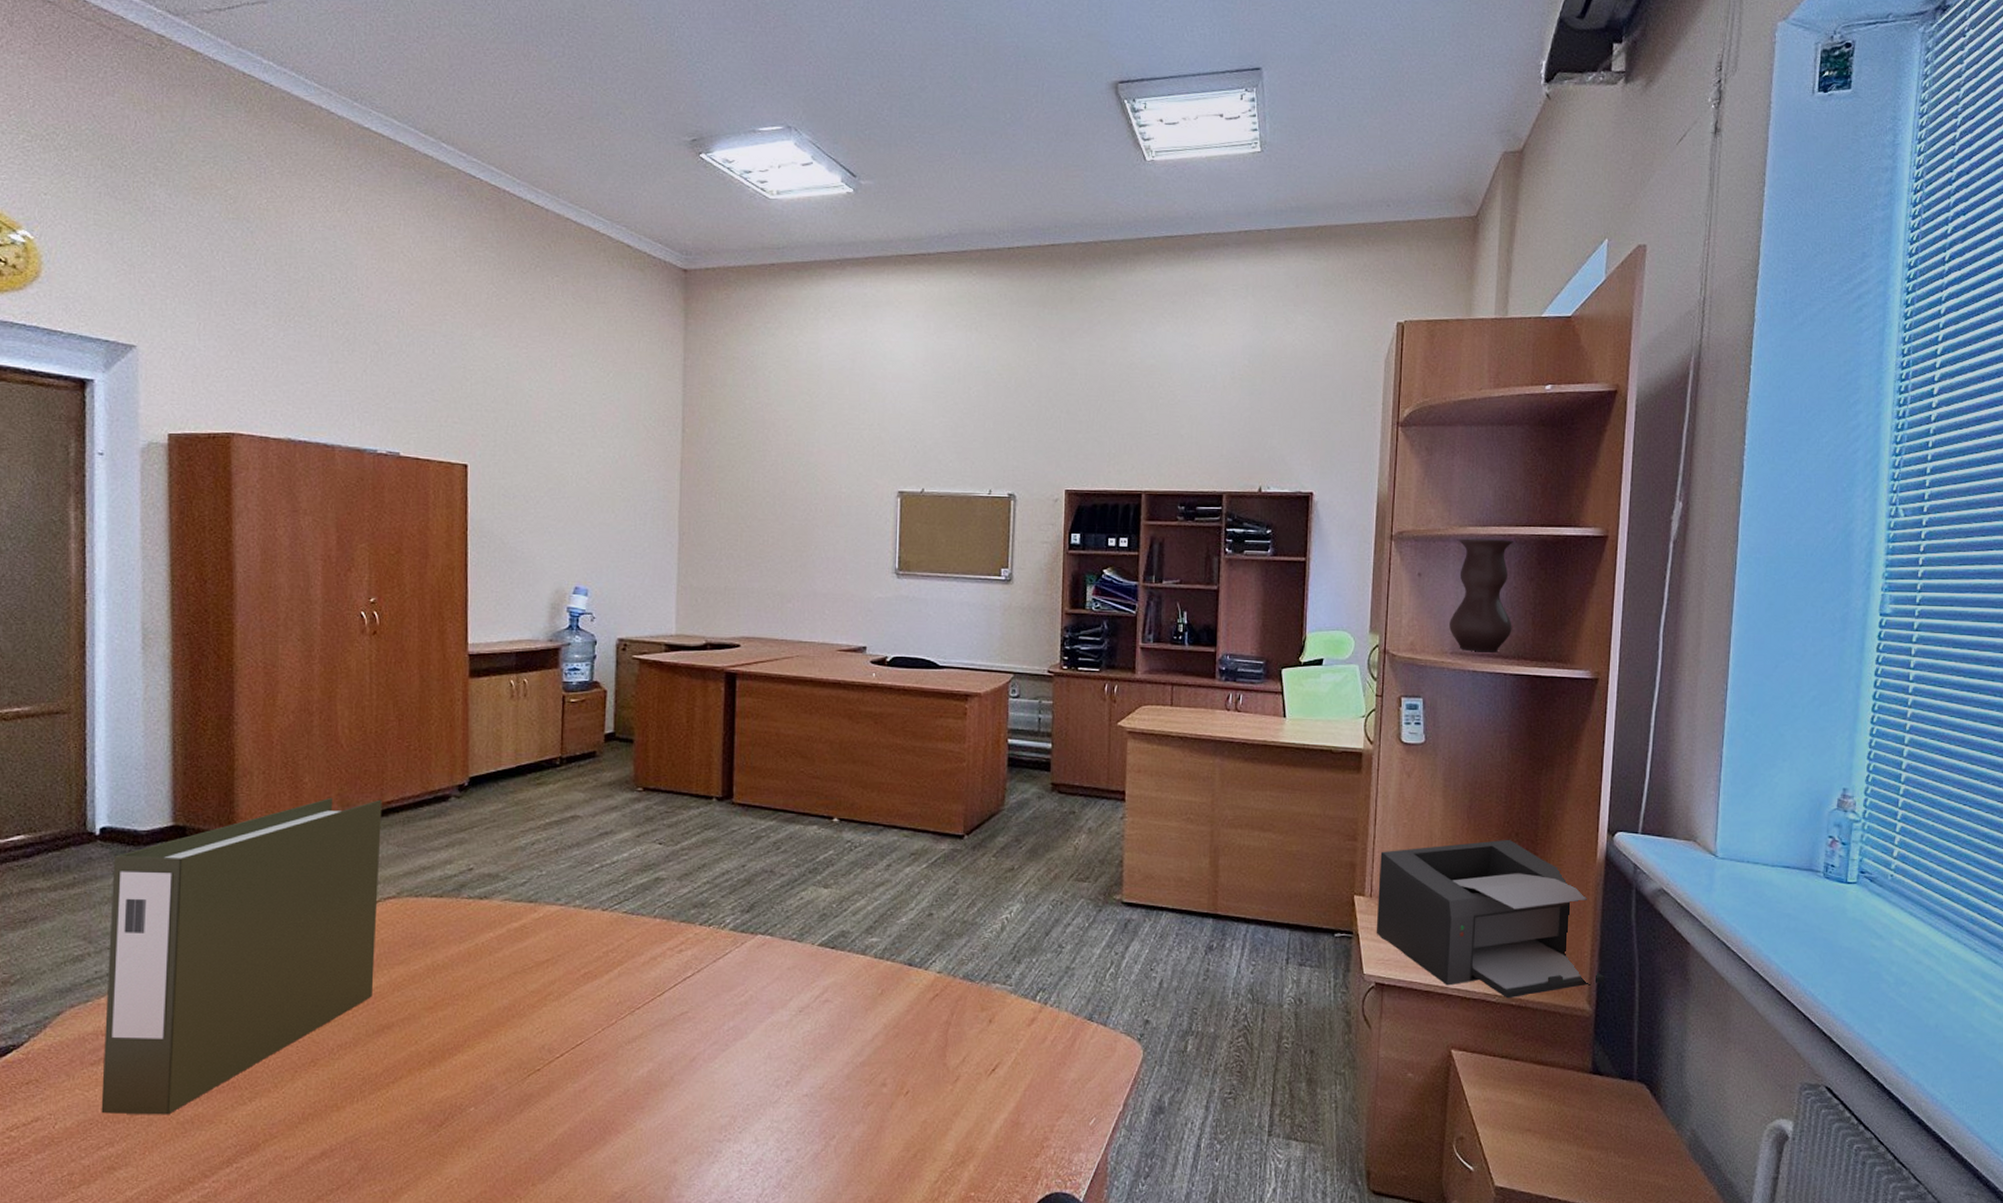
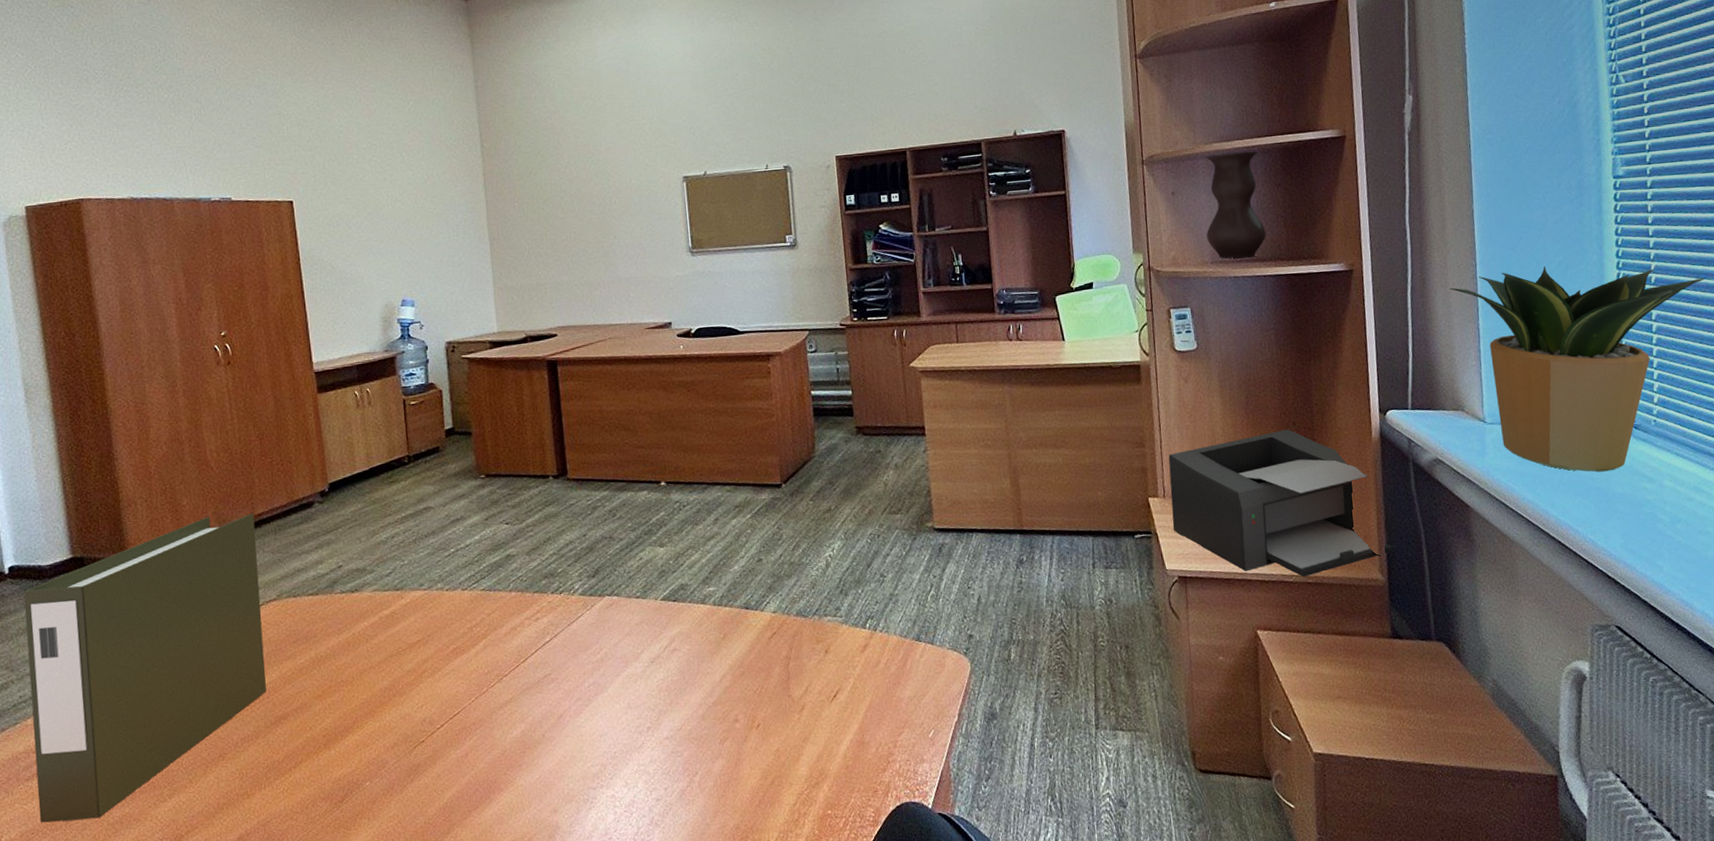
potted plant: none [1697,699,1962,923] -> present [1450,266,1706,472]

